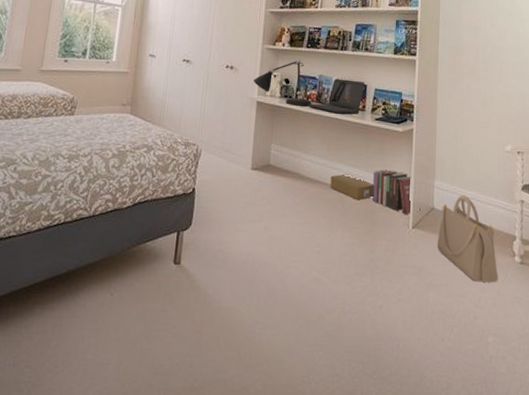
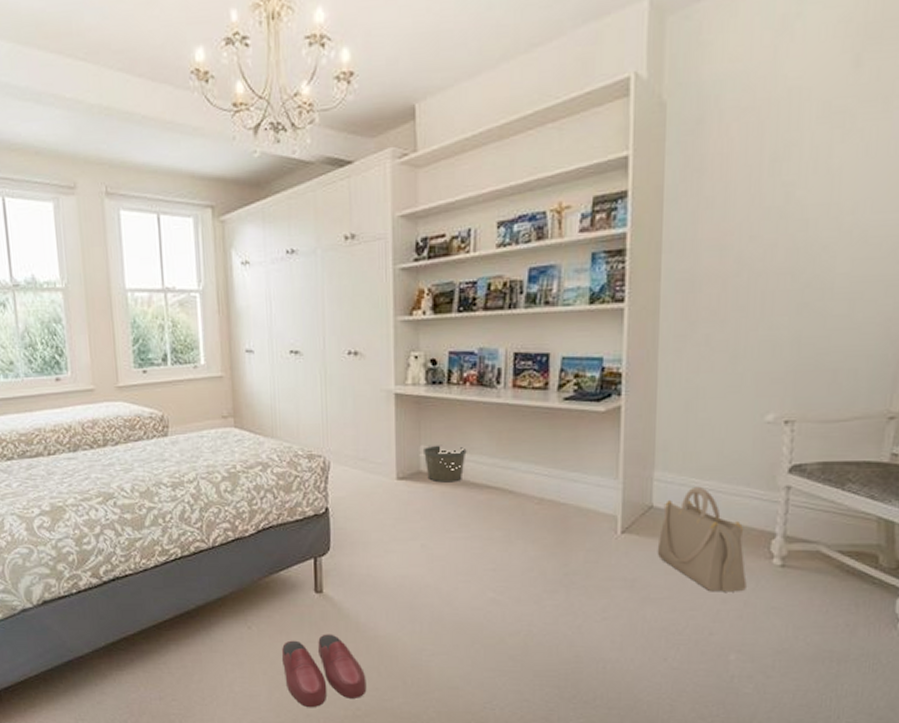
slippers: none [135,303,207,379] -> present [282,634,367,708]
desk lamp: present [253,59,312,107] -> none [387,329,471,394]
basket: none [273,145,304,176] -> present [424,446,465,483]
laptop computer: present [308,78,366,115] -> none [466,349,547,398]
box: present [330,174,374,201] -> none [504,473,566,505]
books: present [372,169,421,214] -> none [564,463,633,517]

